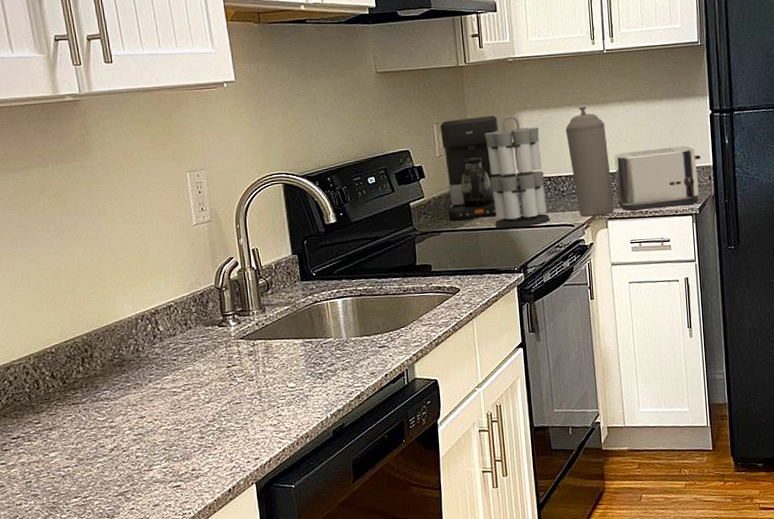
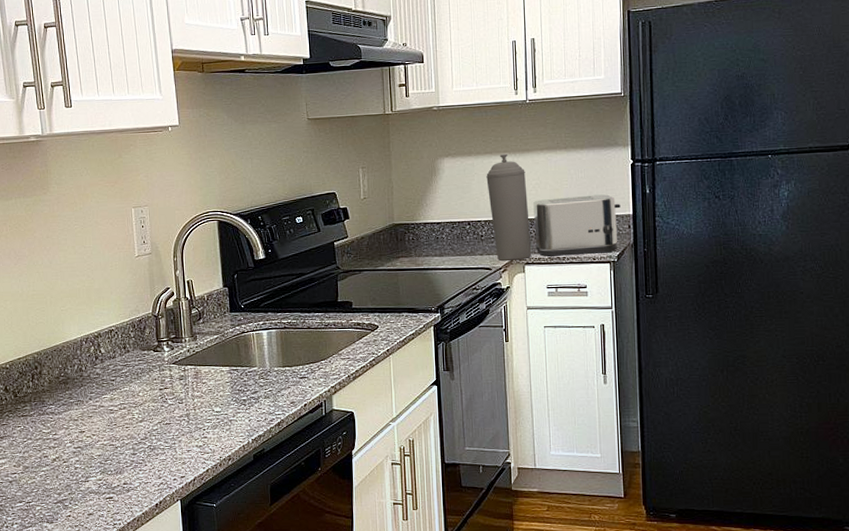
coffee maker: present [440,116,502,221] -> none [366,161,423,261]
spice rack: present [485,115,550,229] -> none [408,162,468,270]

